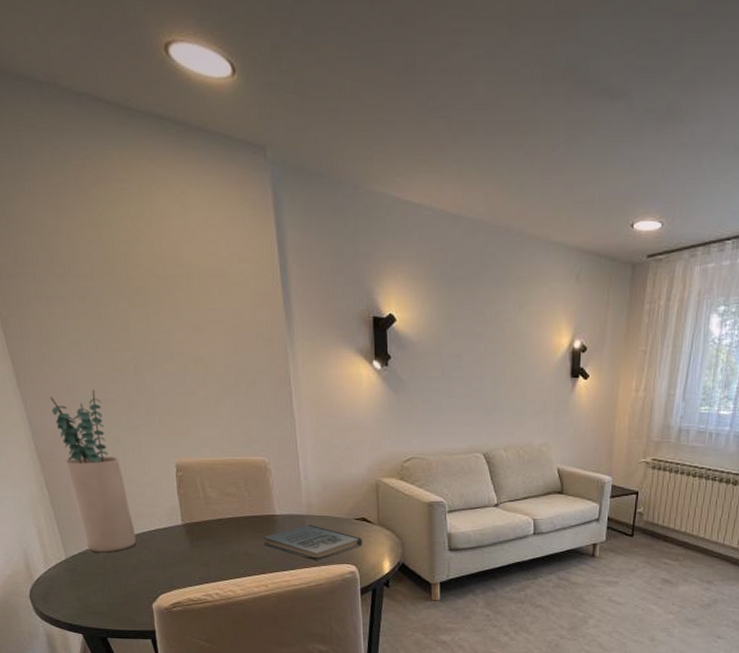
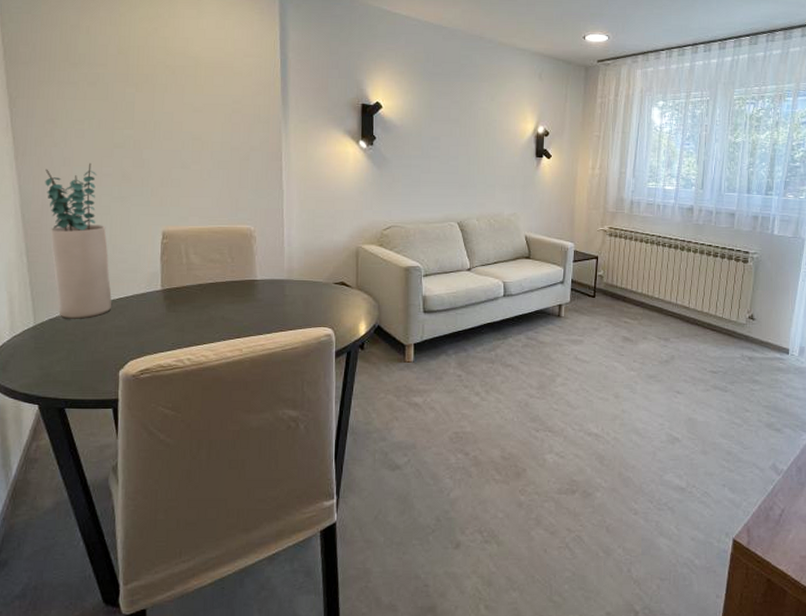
book: present [263,524,362,561] -> none [242,288,340,325]

